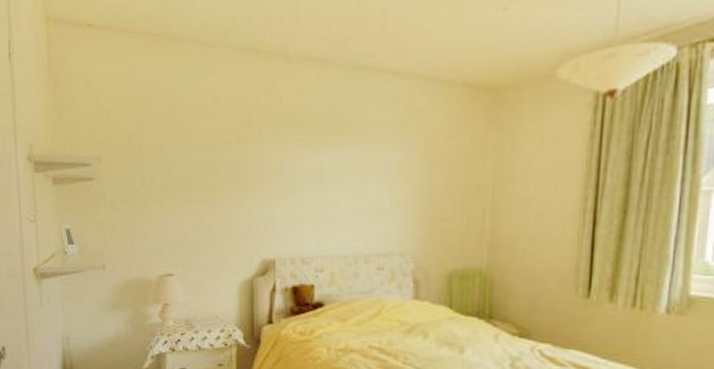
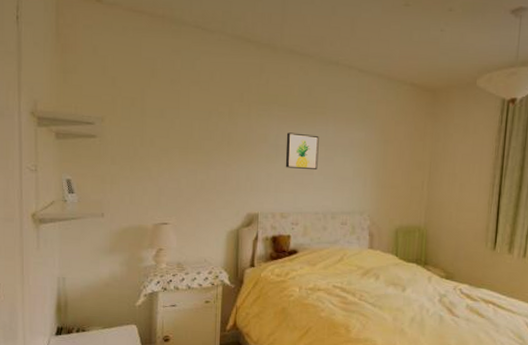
wall art: none [305,159,346,203] -> present [285,132,319,169]

